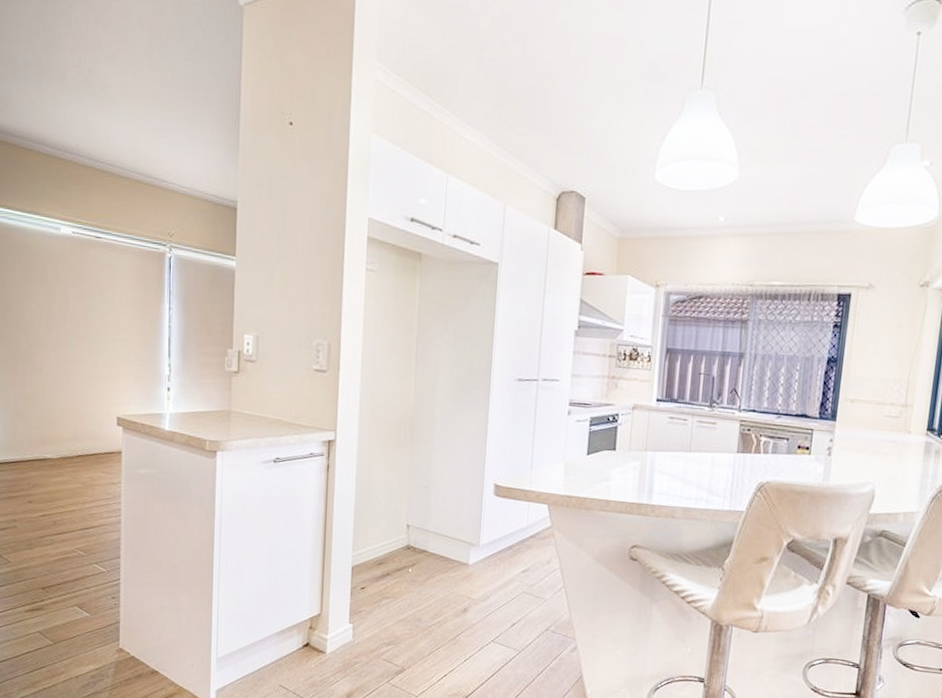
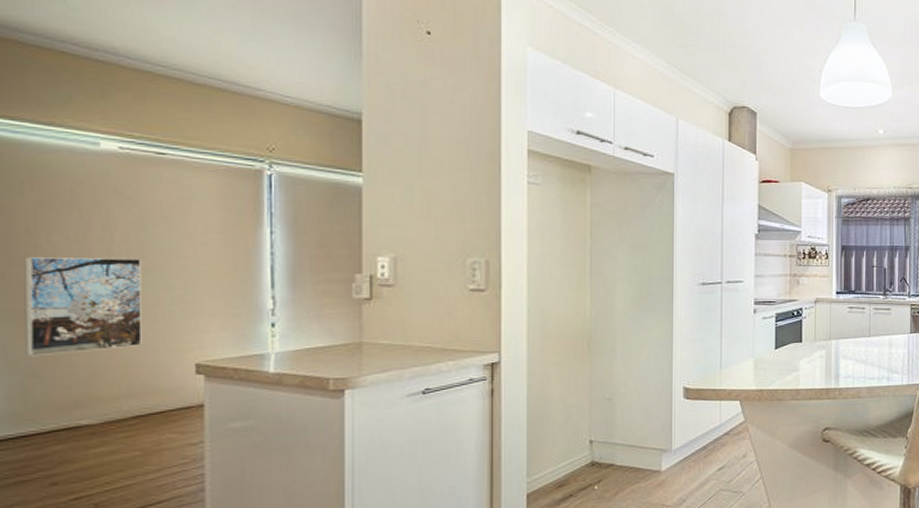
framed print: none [15,320,84,401] -> present [24,257,142,357]

